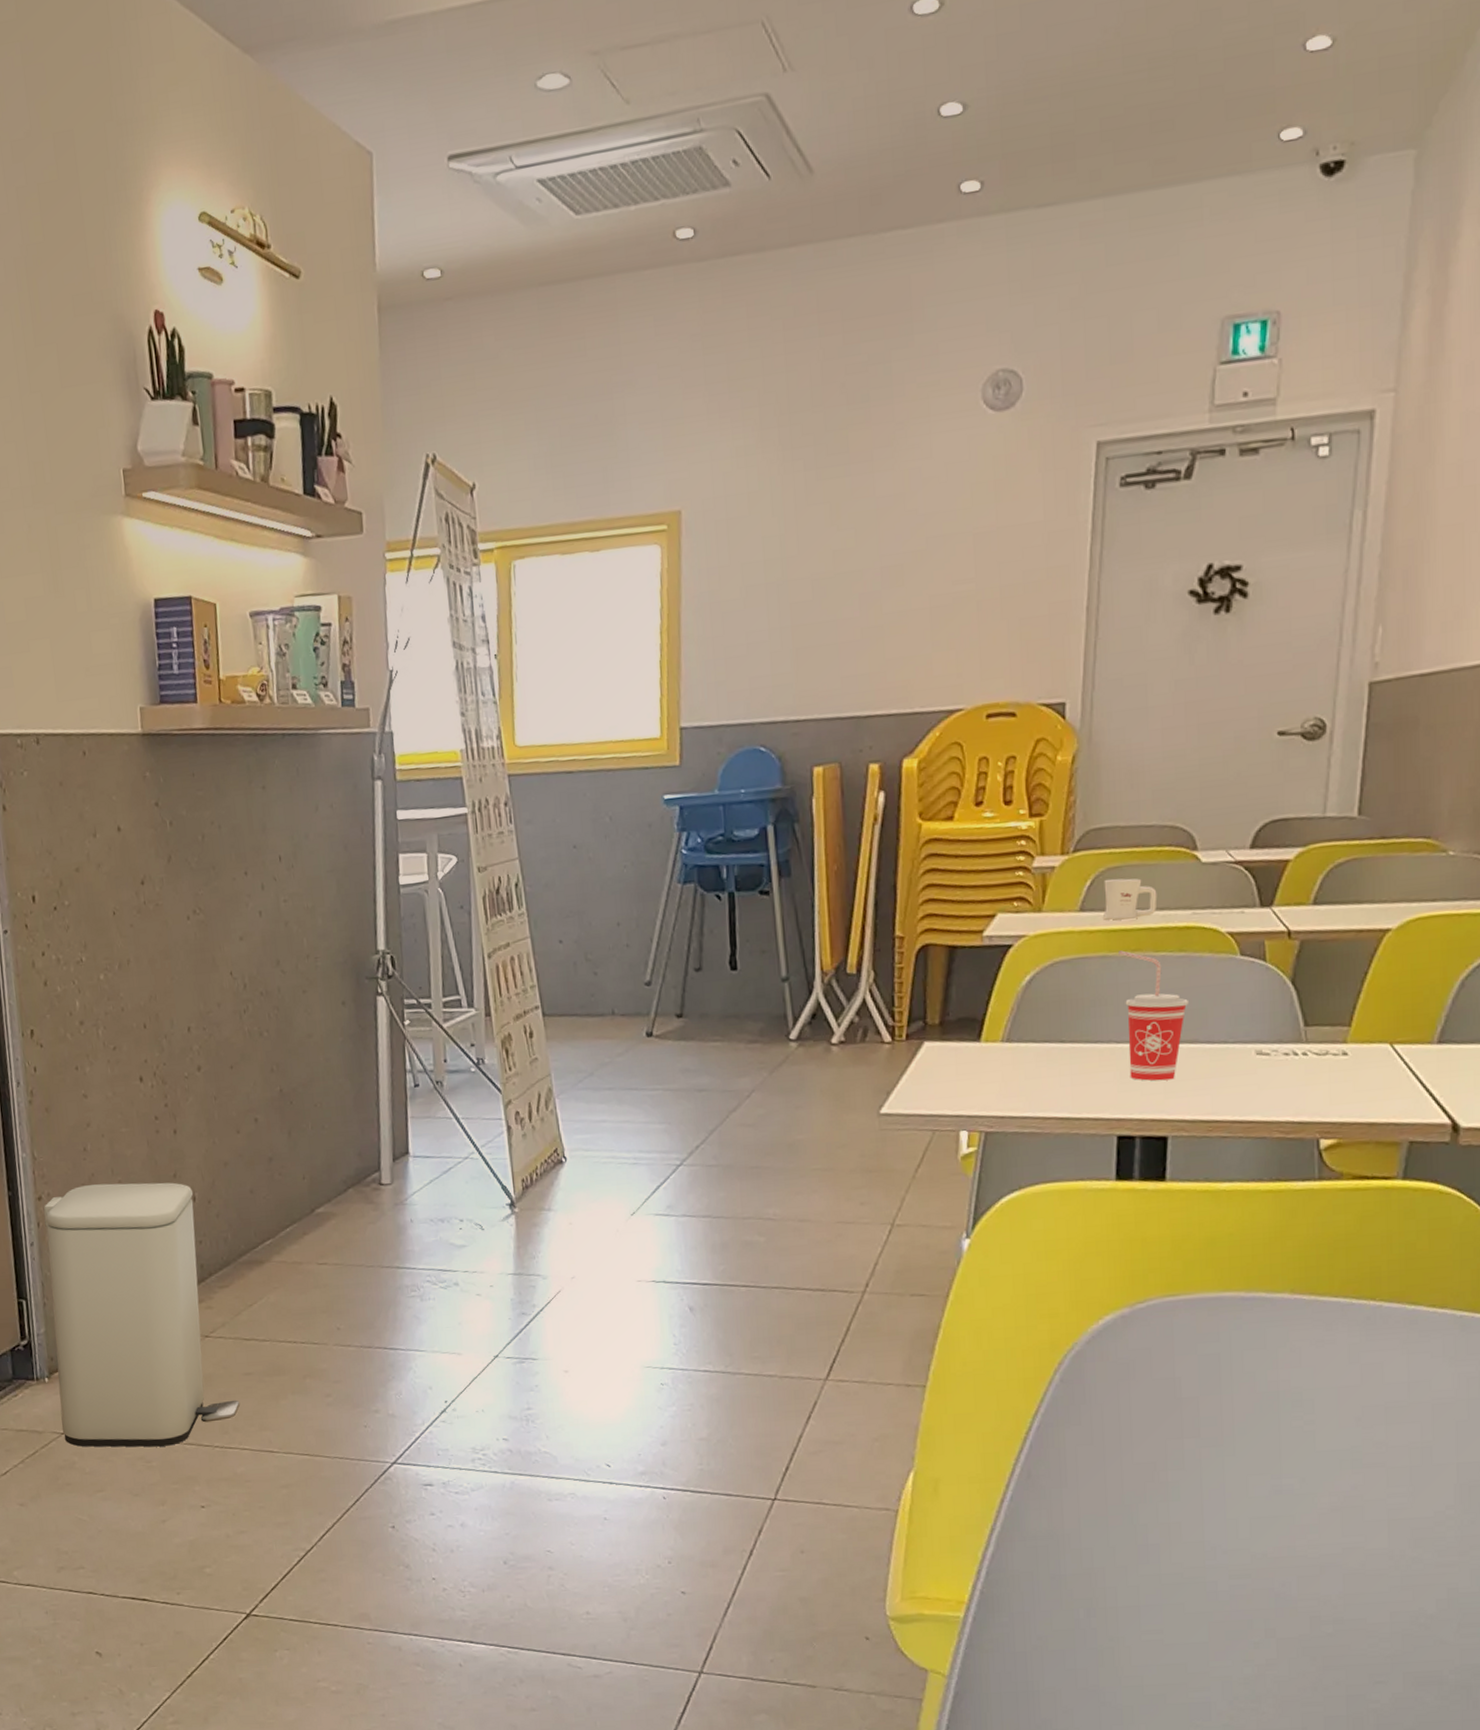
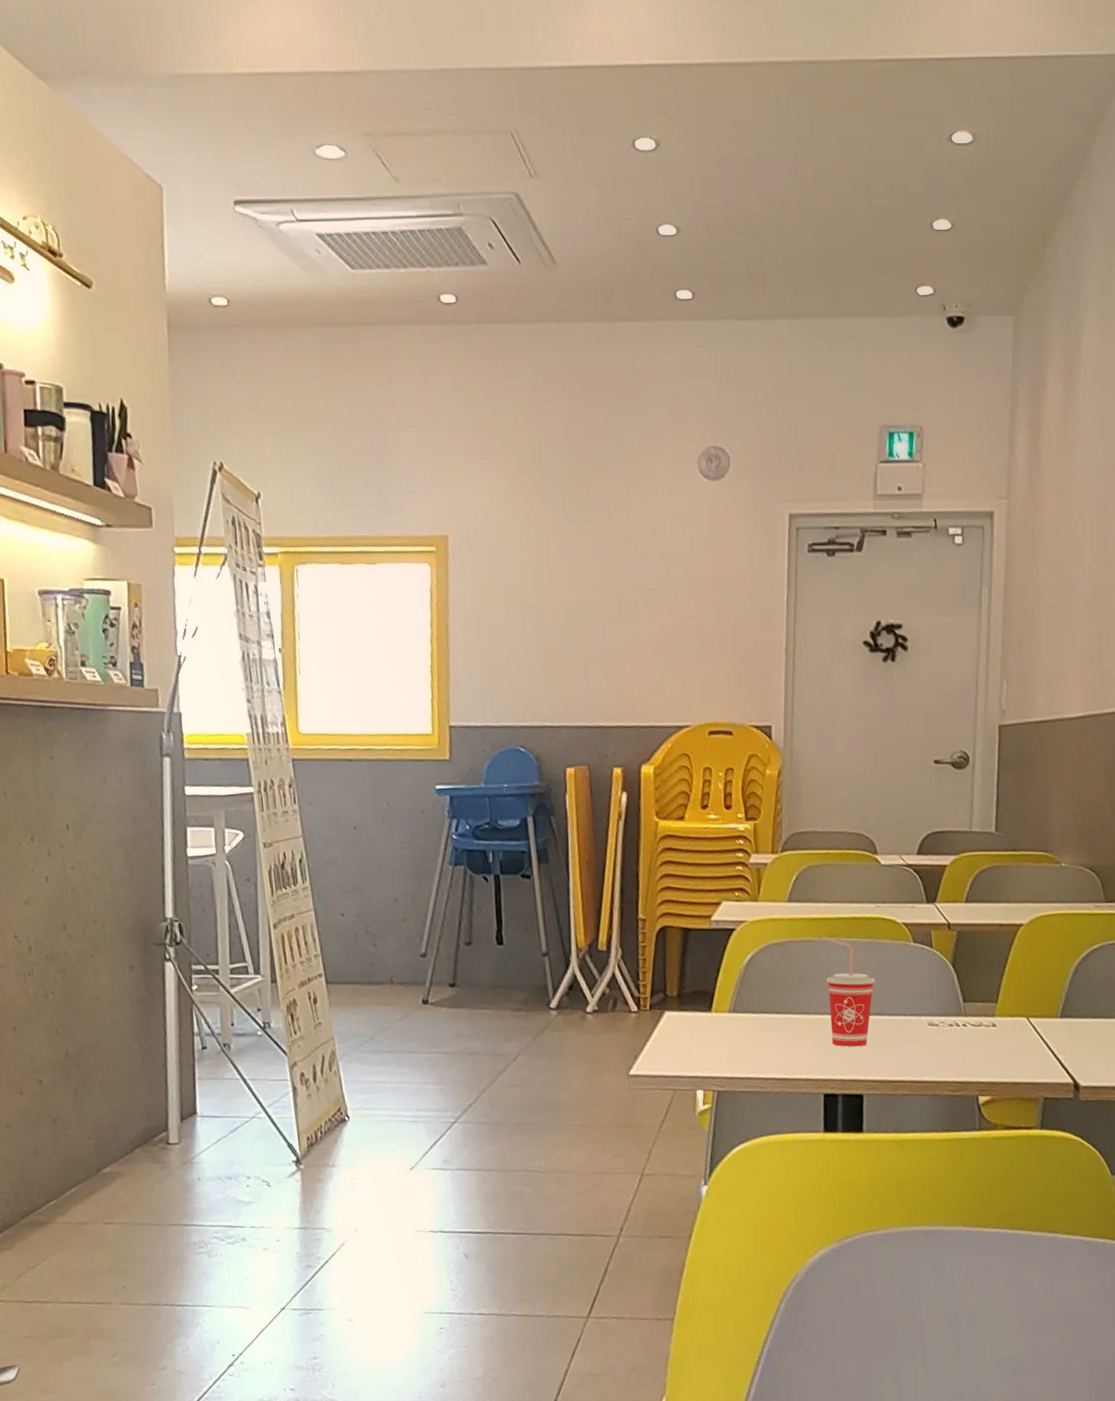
mug: present [1102,878,1158,922] -> none [806,875,848,912]

